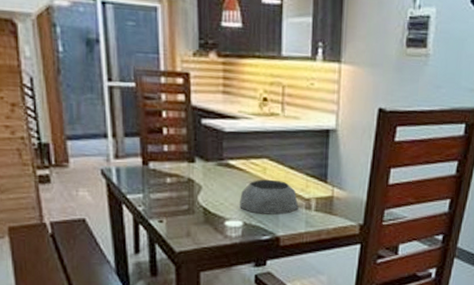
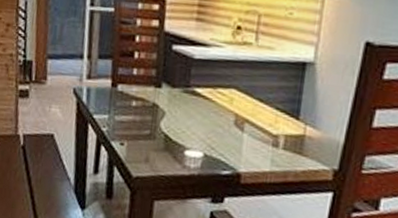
plant pot: present [240,179,299,215] -> none [202,110,265,150]

